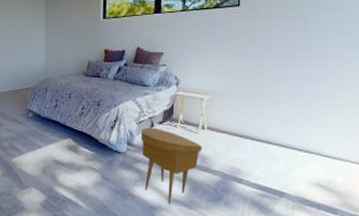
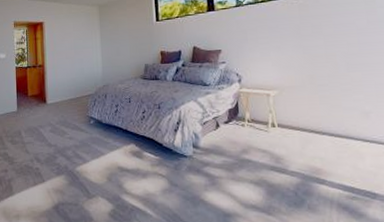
side table: present [140,127,203,205] -> none [206,128,276,211]

